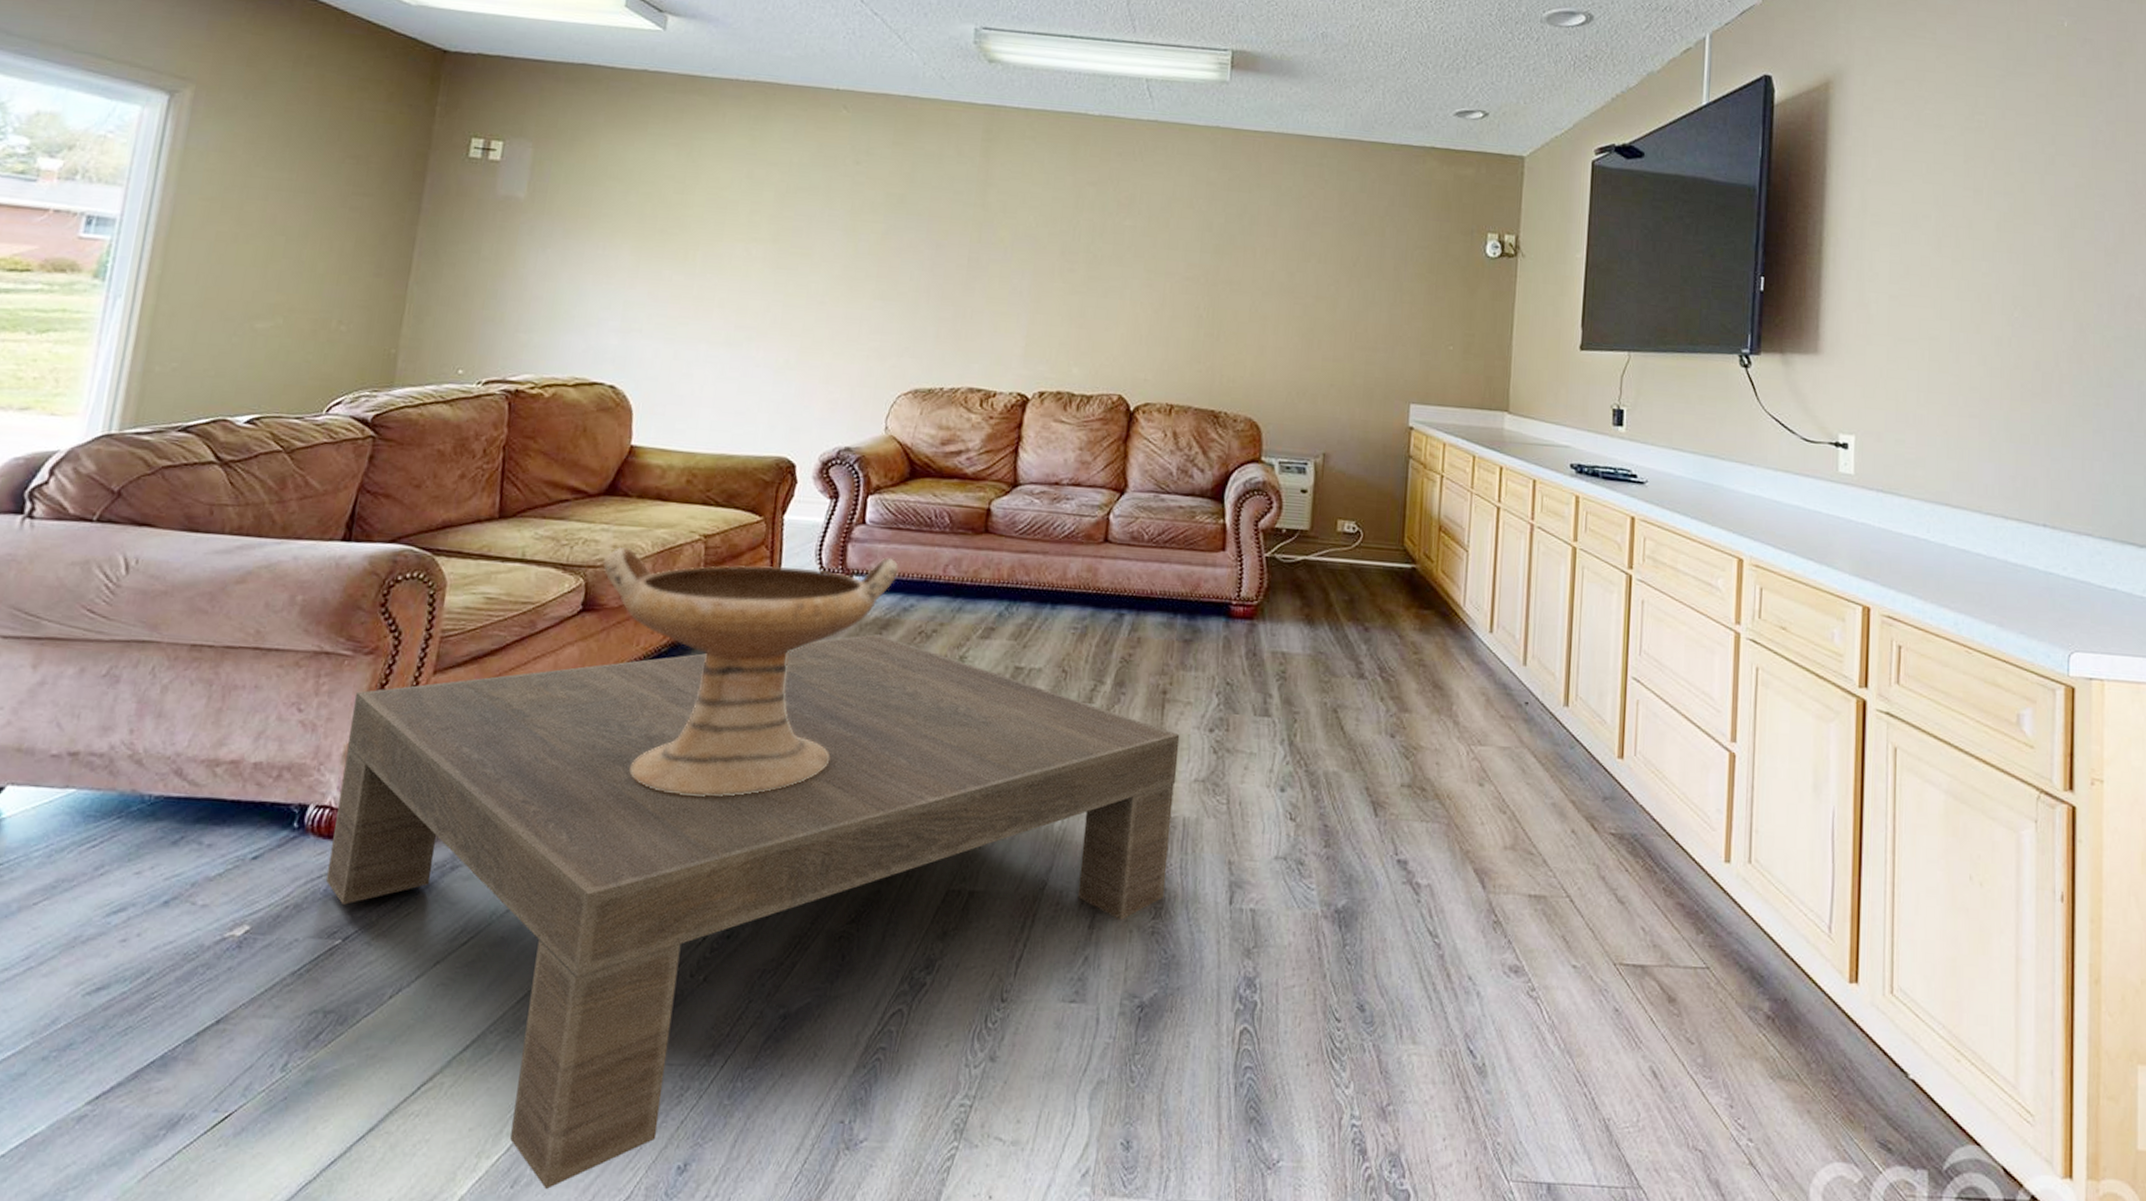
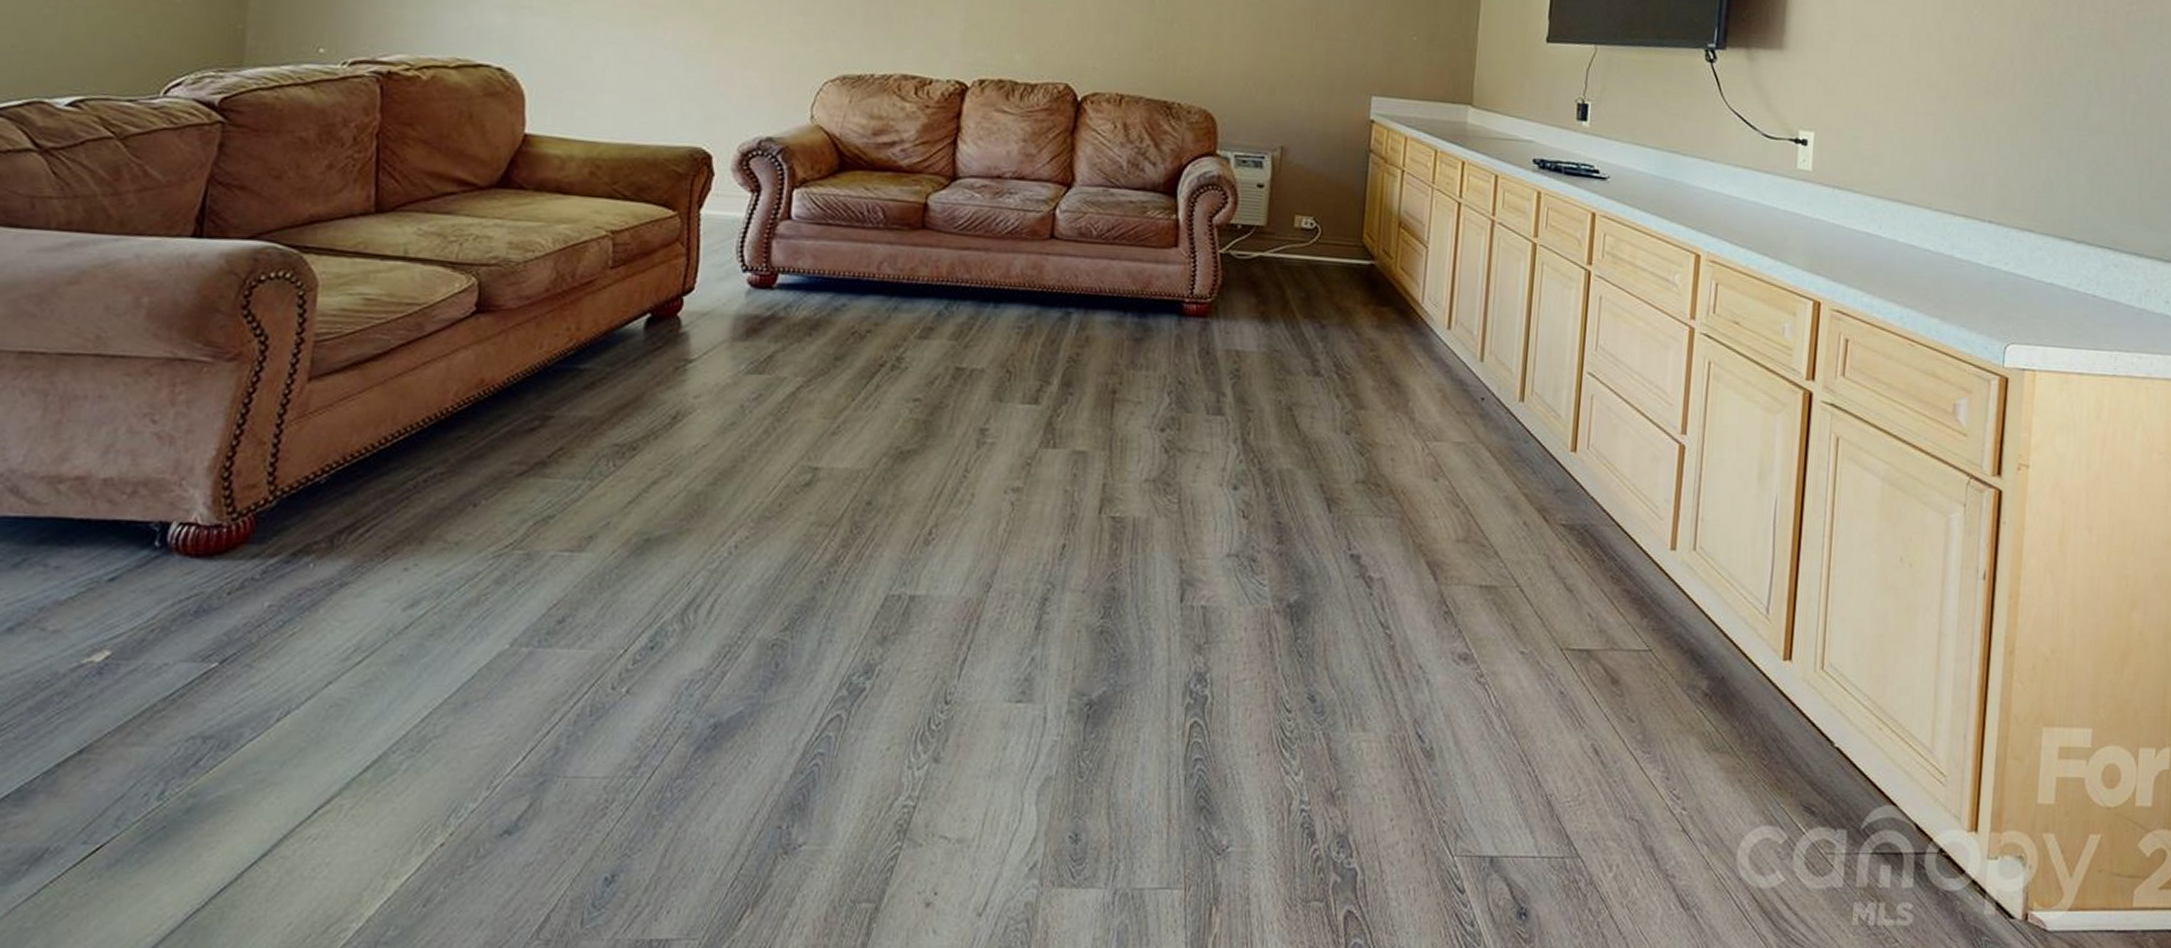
coffee table: present [326,634,1180,1190] -> none [197,335,1130,907]
decorative bowl: present [603,547,899,797] -> none [498,244,829,506]

